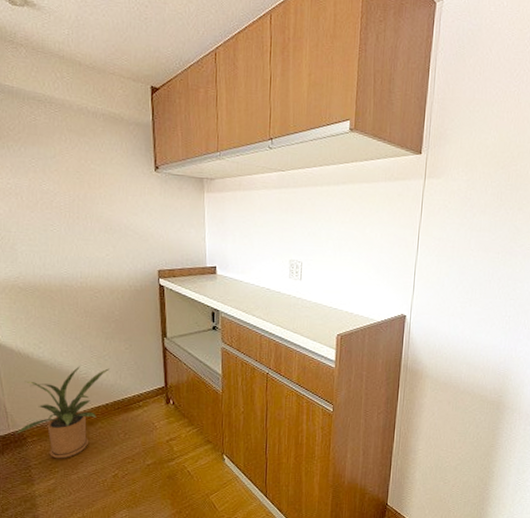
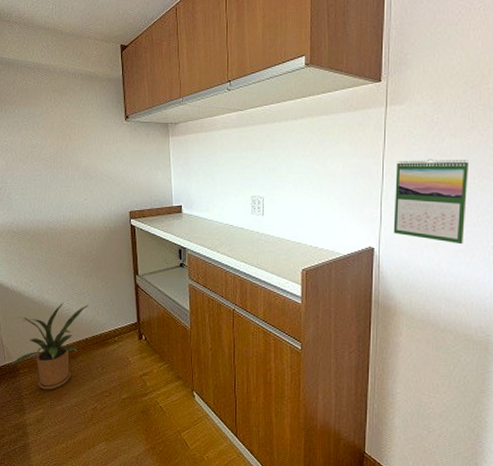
calendar: none [424,232,495,314] -> present [393,159,469,245]

